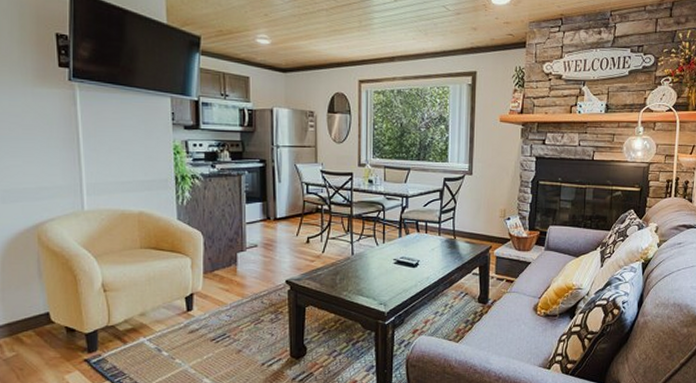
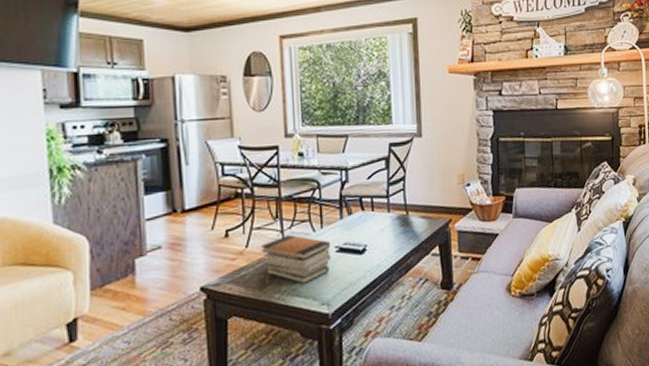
book stack: none [334,246,389,286] -> present [261,235,331,284]

